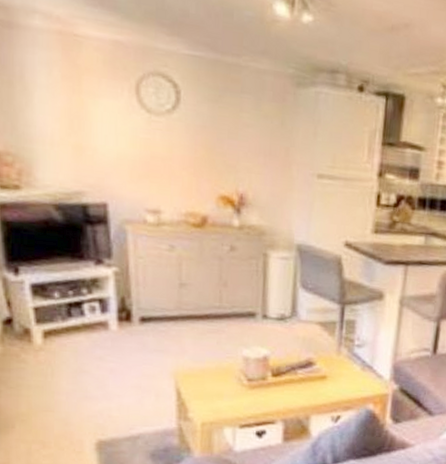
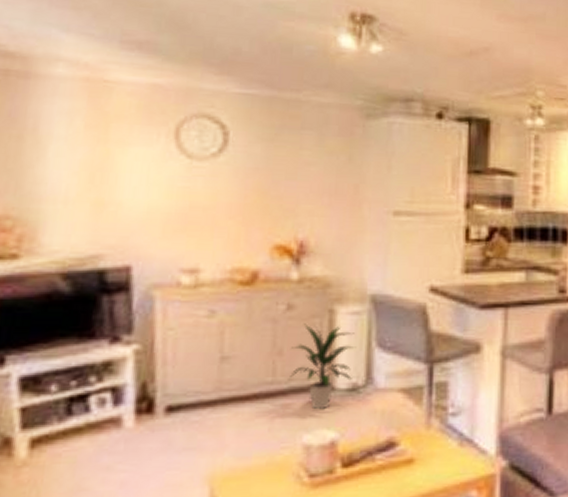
indoor plant: none [231,263,285,332] -> present [288,323,357,410]

